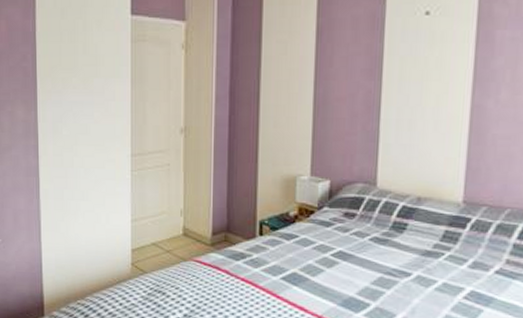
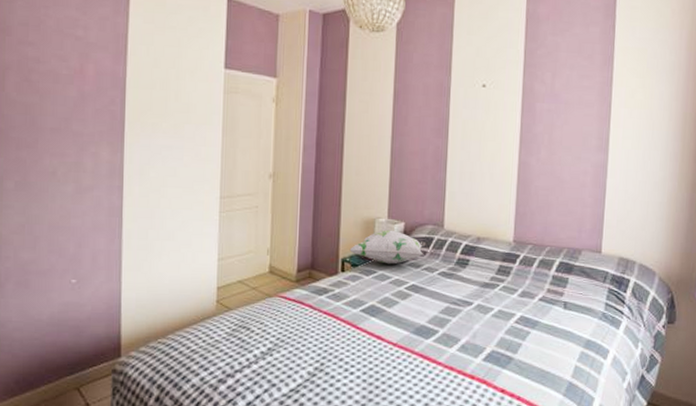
decorative pillow: none [268,188,357,228] -> present [349,229,427,265]

